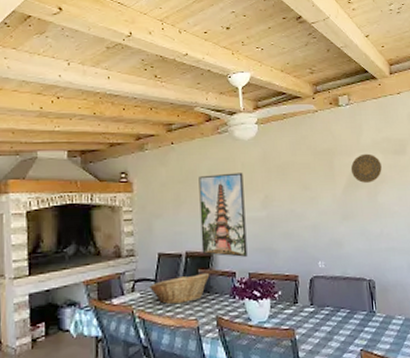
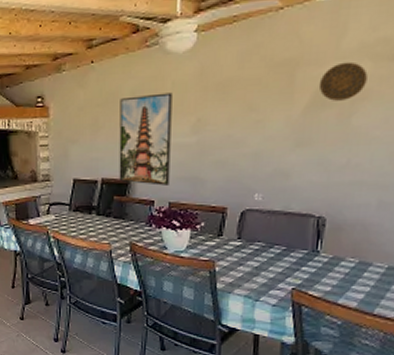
fruit basket: present [148,272,210,304] -> none [63,199,126,227]

